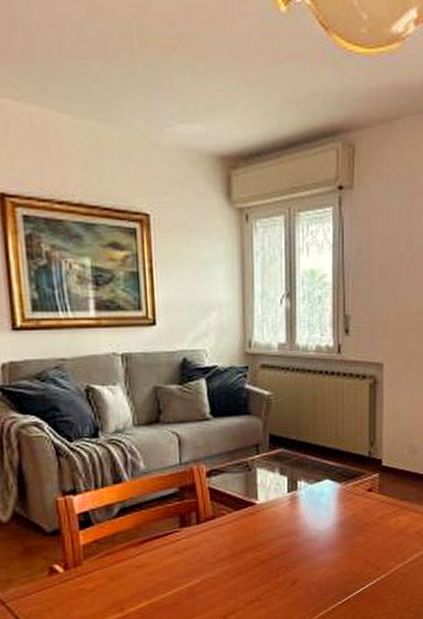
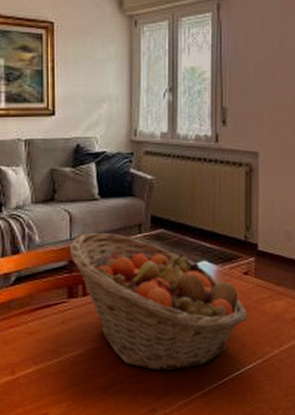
fruit basket: none [178,455,372,594] -> present [68,232,248,371]

